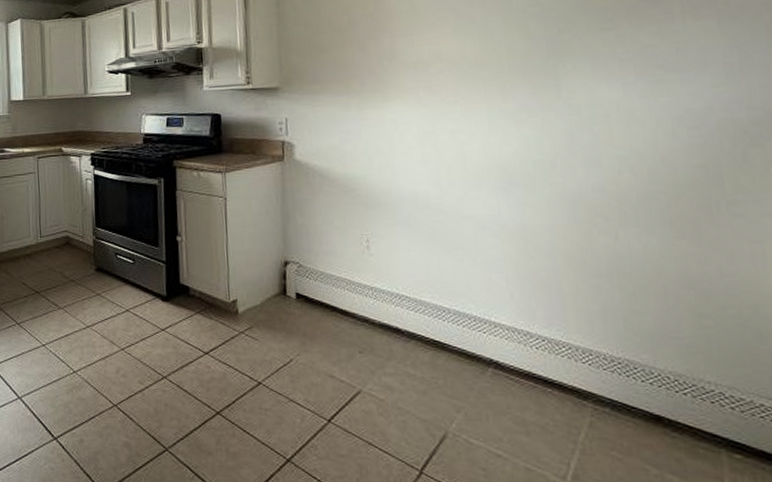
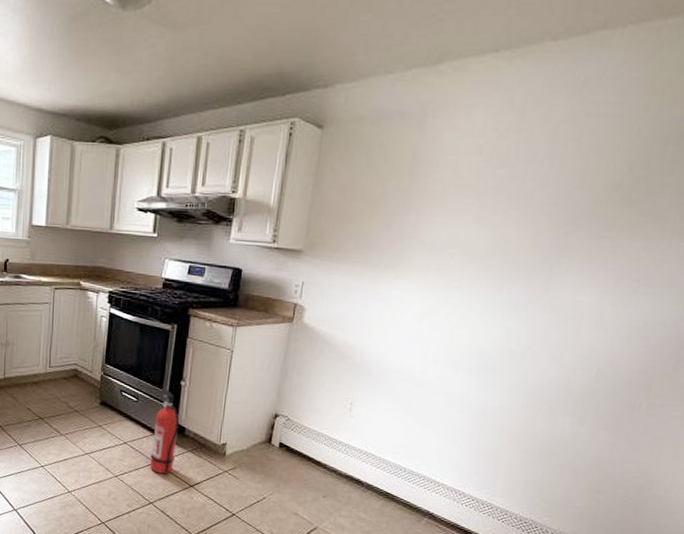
fire extinguisher: none [155,246,183,343] -> present [150,388,179,475]

